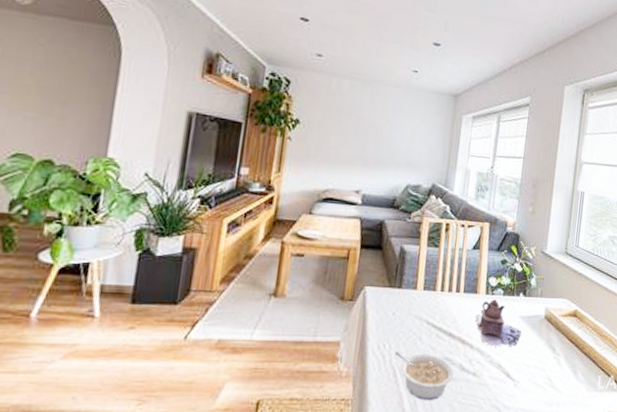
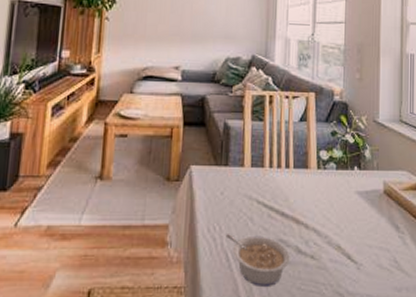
teapot: present [475,299,522,347] -> none [308,174,360,226]

